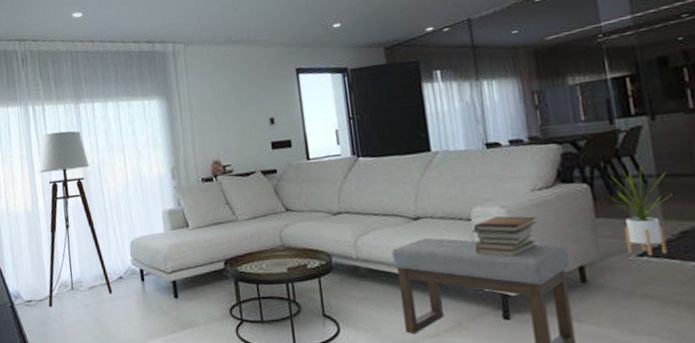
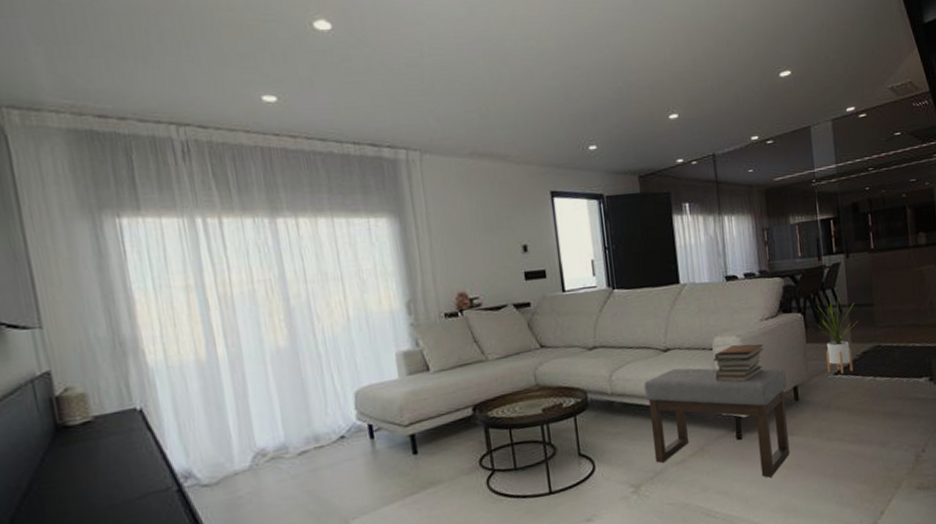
floor lamp: present [24,131,113,308] -> none [199,253,332,485]

